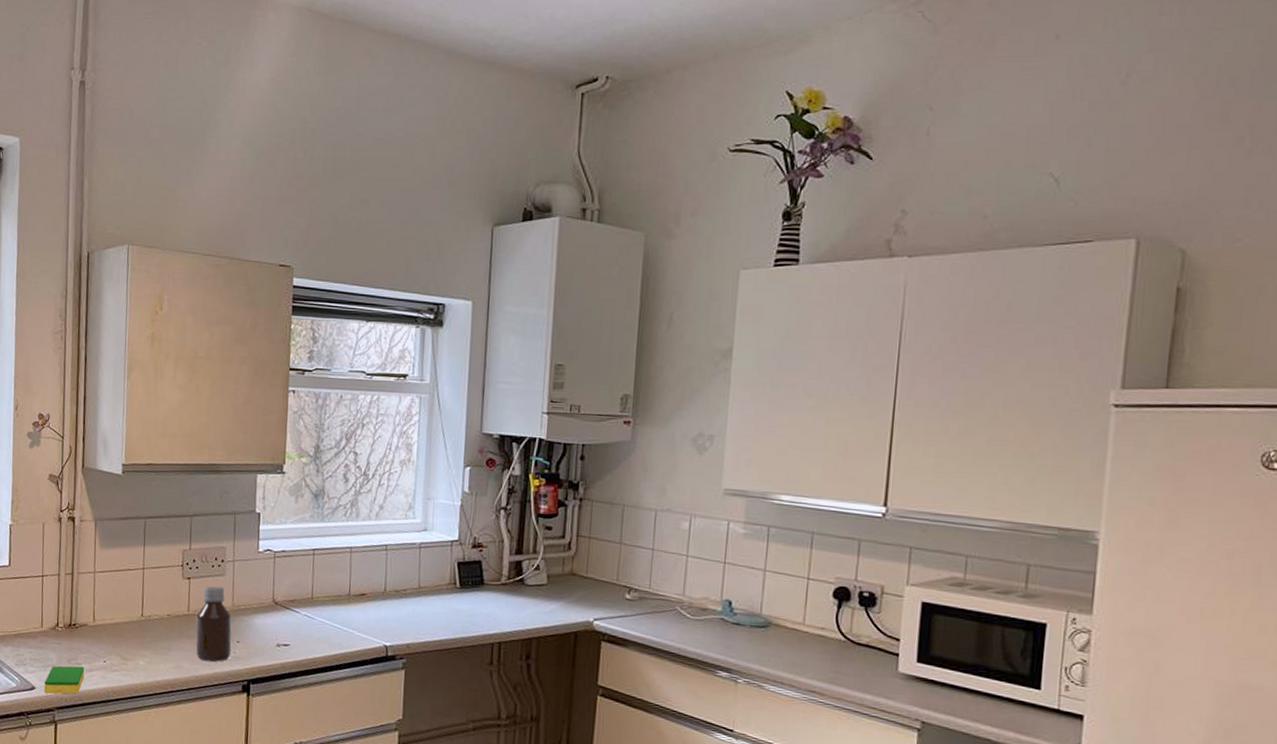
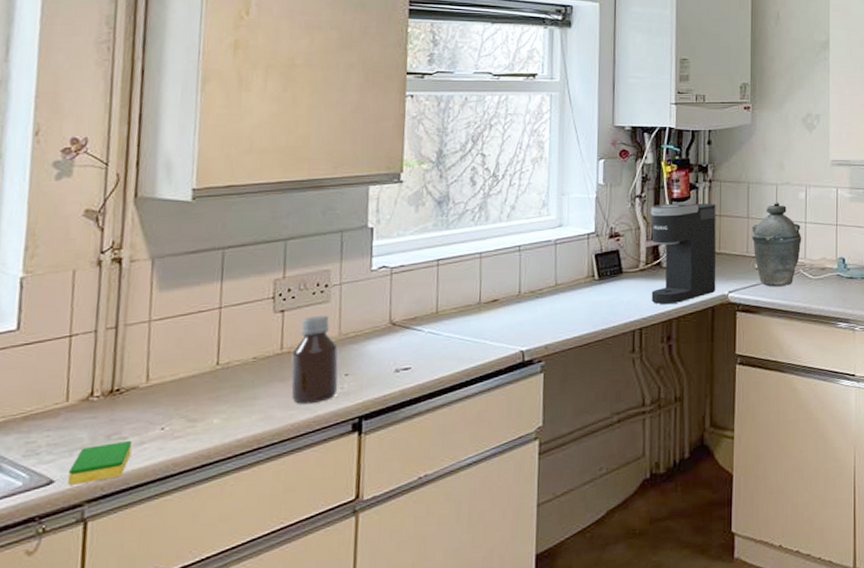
coffee maker: none [511,519,586,623] -> present [651,203,717,304]
kettle: none [623,529,682,622] -> present [751,202,802,287]

